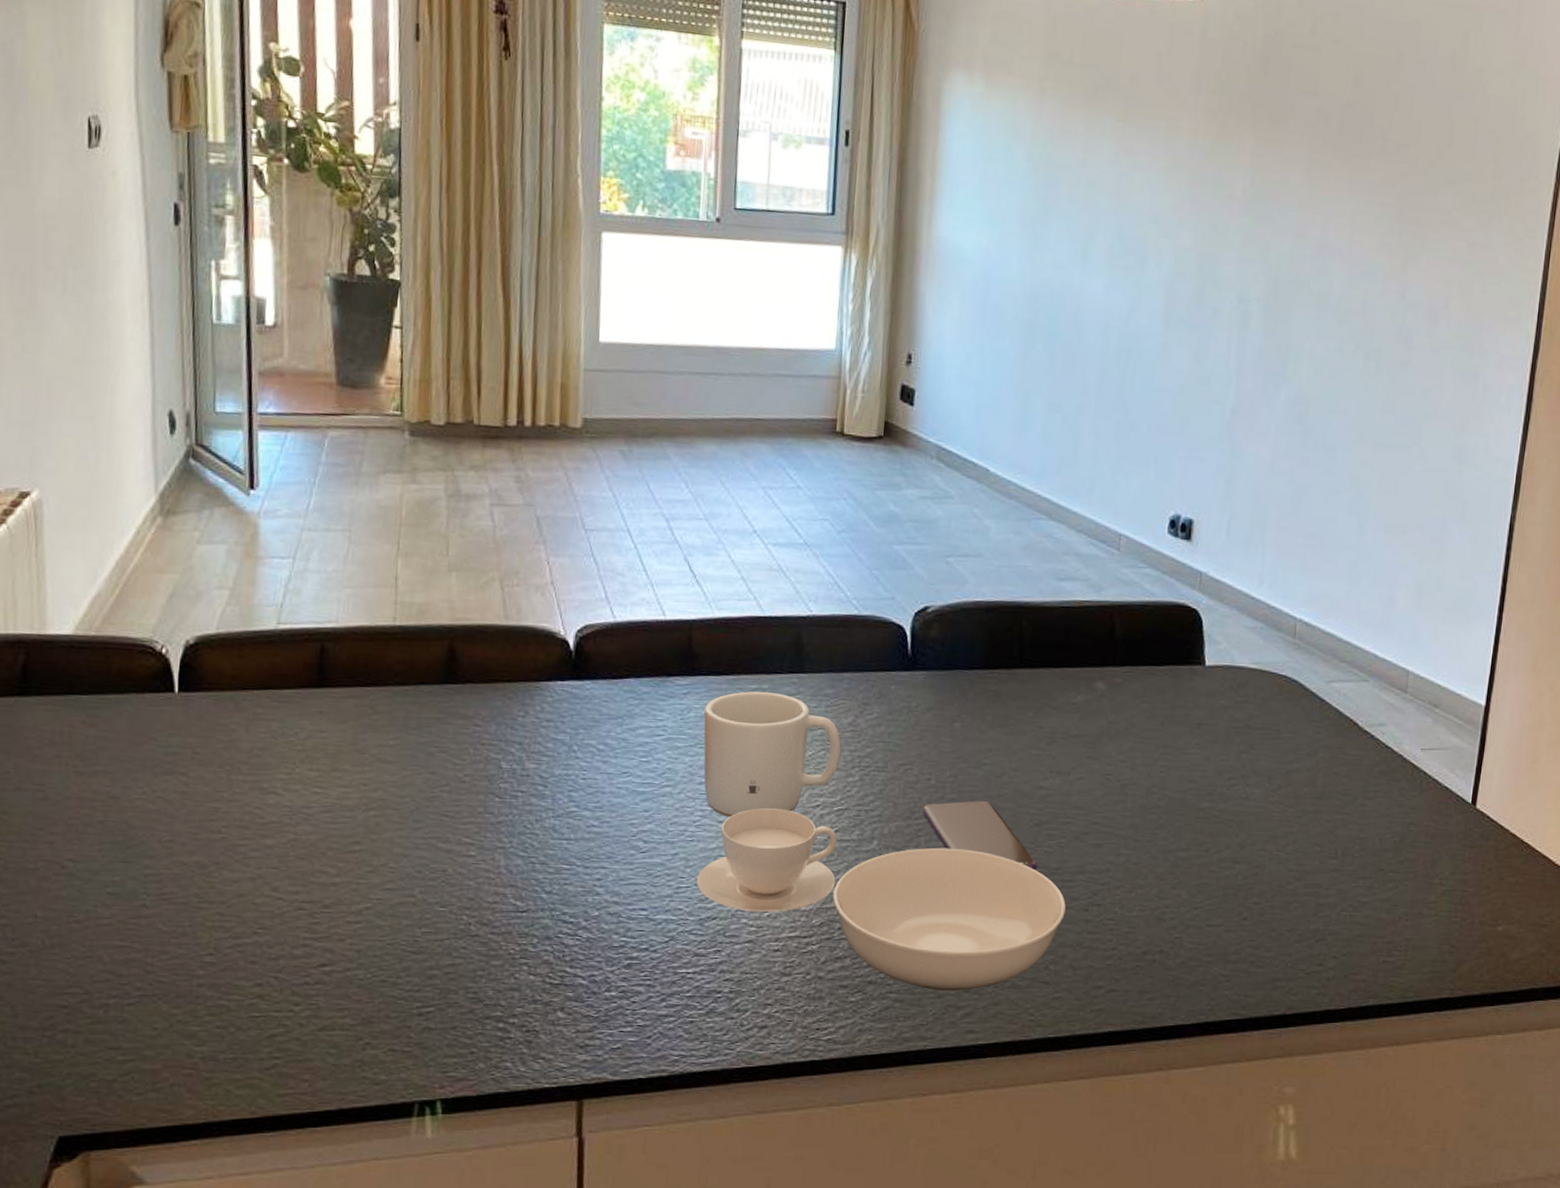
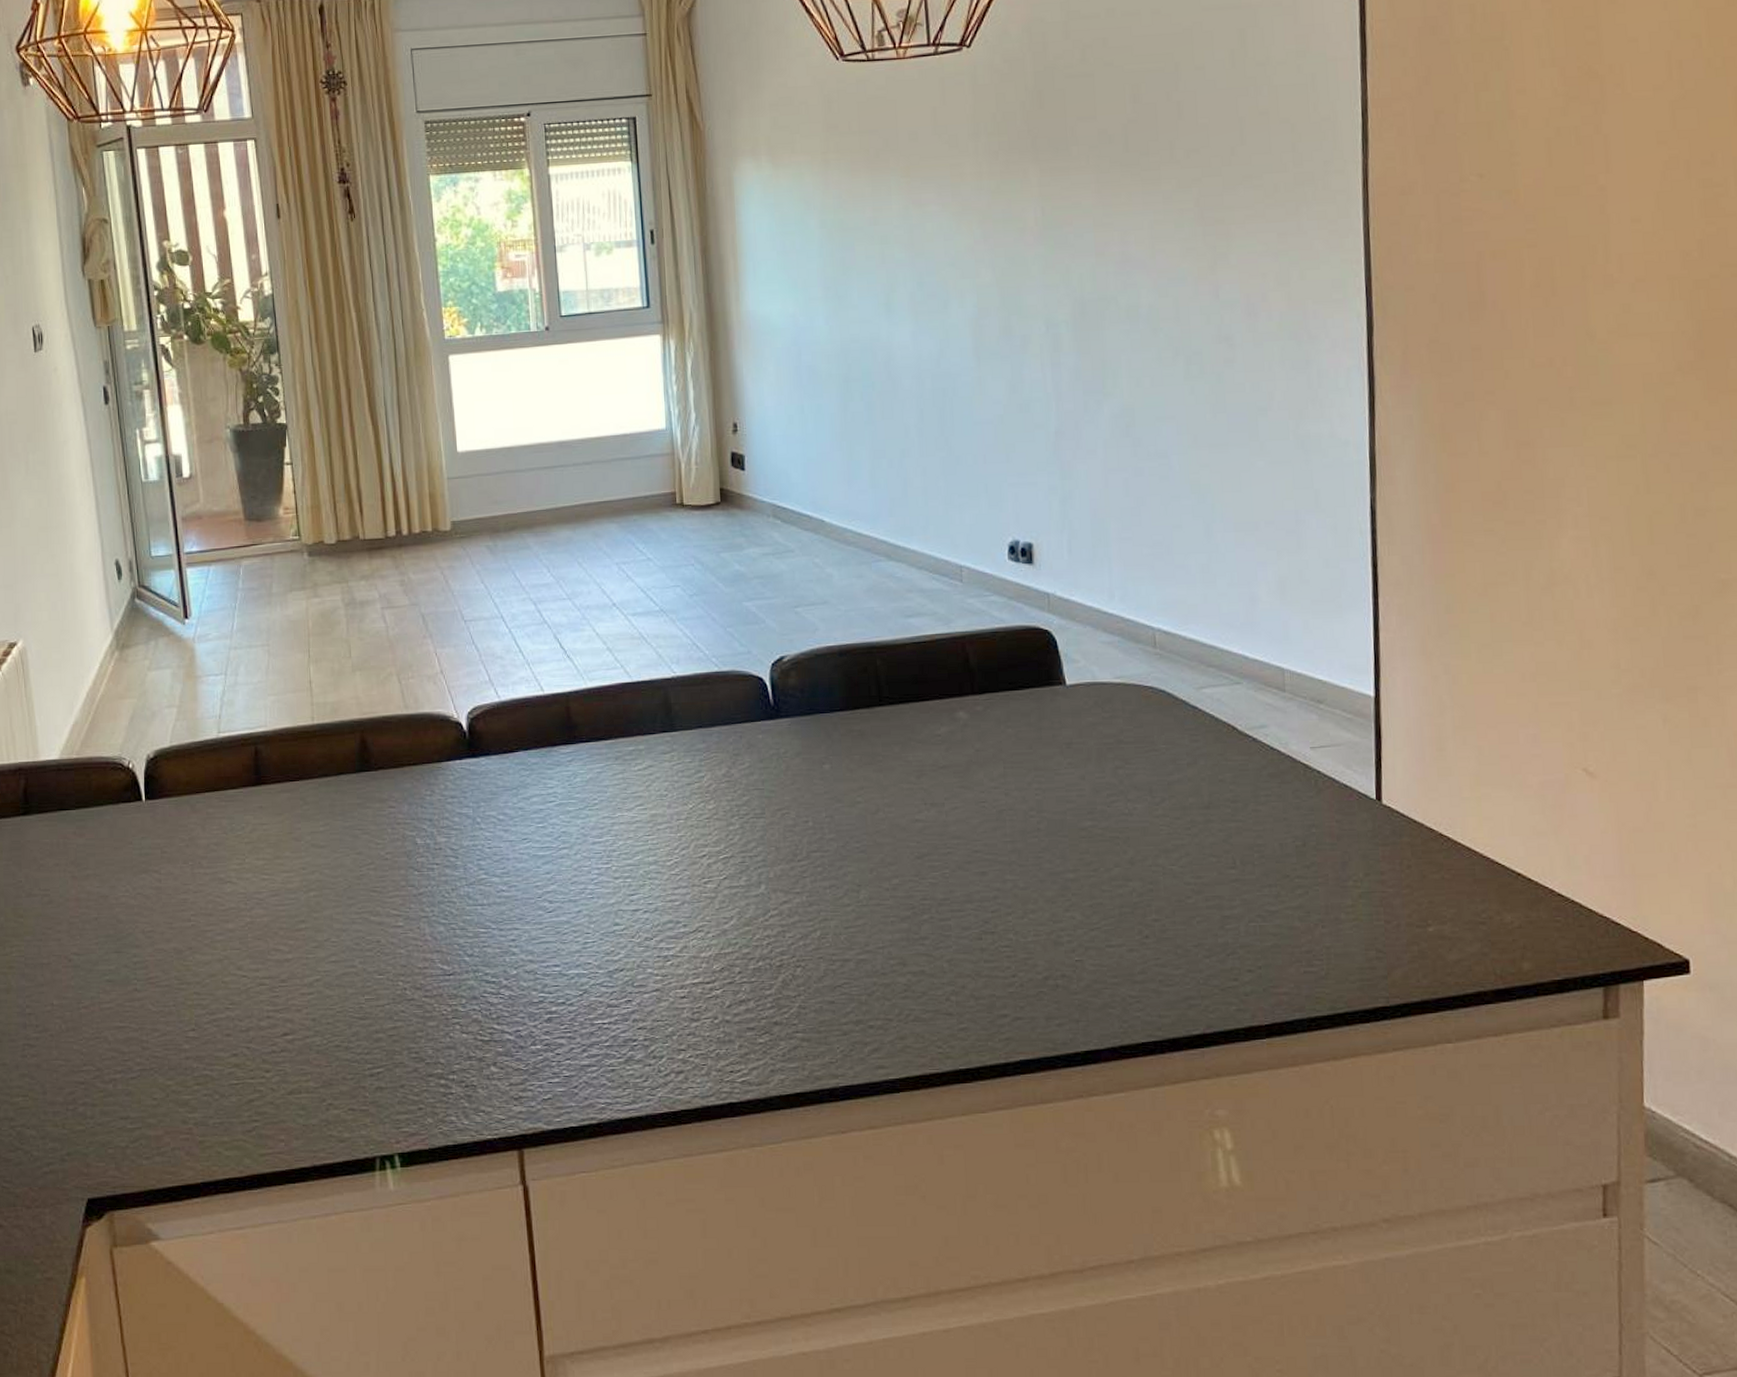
teacup: present [697,808,838,913] -> none [601,861,730,962]
mug: present [703,691,842,817] -> none [588,752,720,873]
bowl: present [833,847,1066,992] -> none [729,886,959,1029]
smartphone: present [922,800,1037,871] -> none [803,837,924,903]

